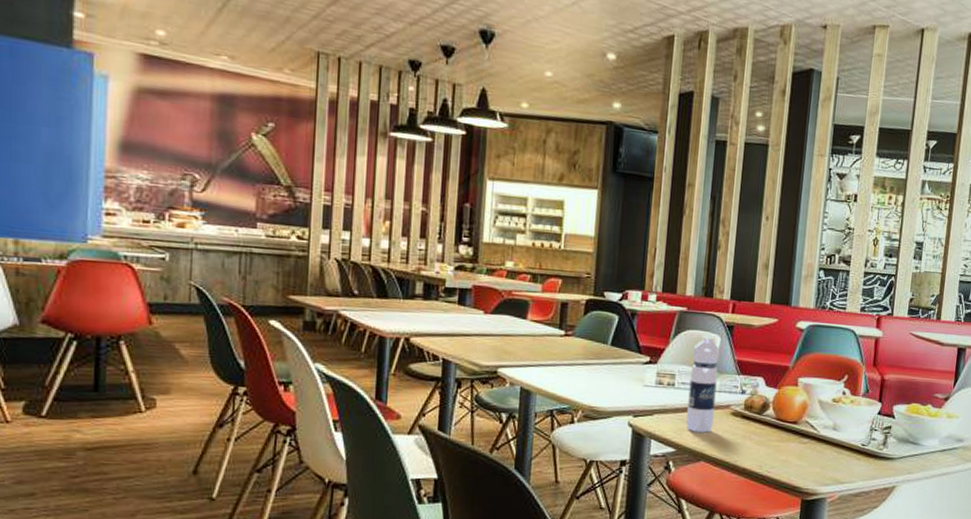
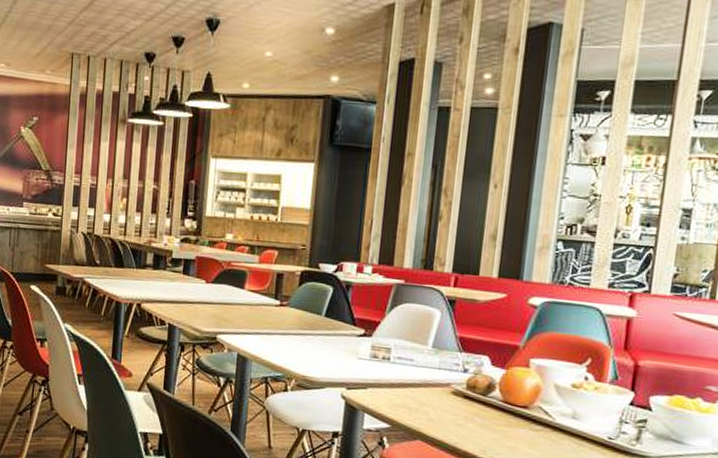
water bottle: present [686,334,720,433] -> none [401,308,440,411]

